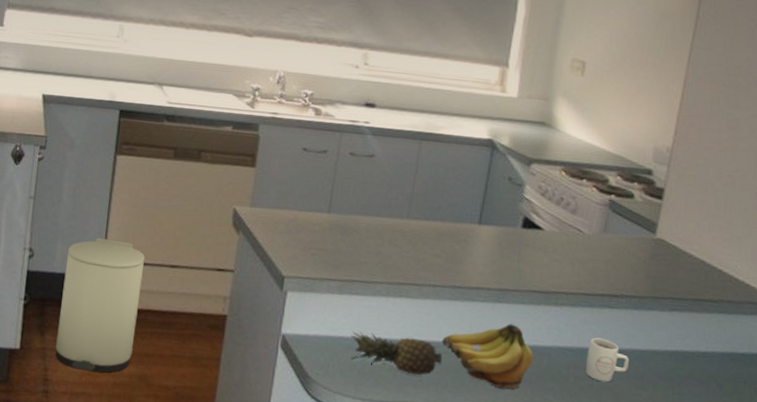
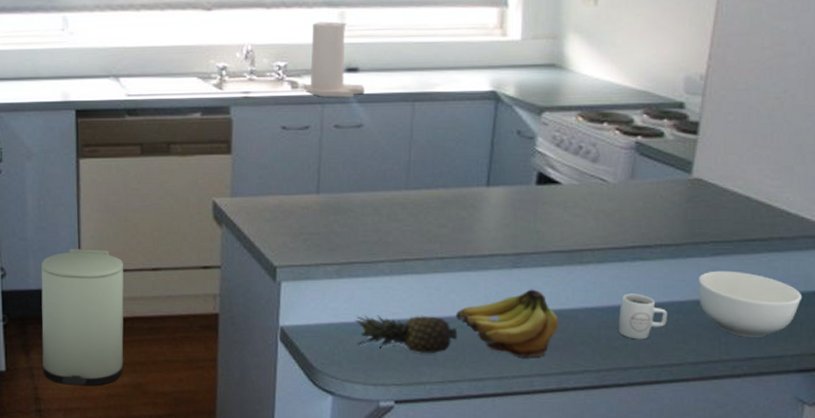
paper towel: none [325,59,380,130] -> present [303,21,365,98]
bowl: none [656,325,746,392] -> present [698,270,803,337]

